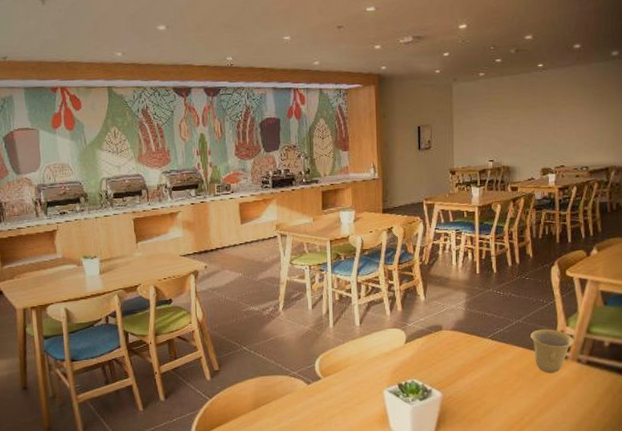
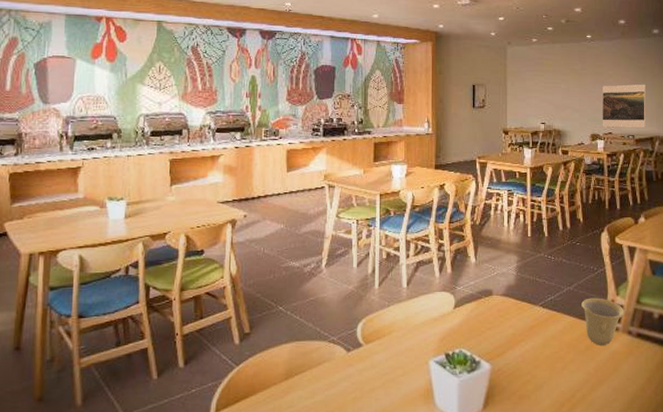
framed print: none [553,112,602,161] -> present [602,84,646,128]

